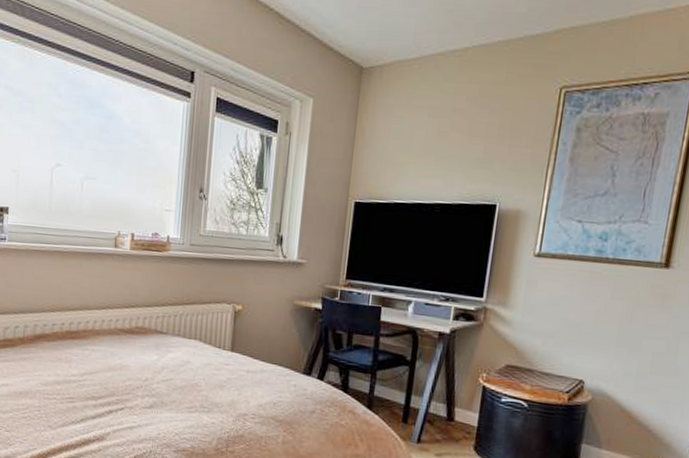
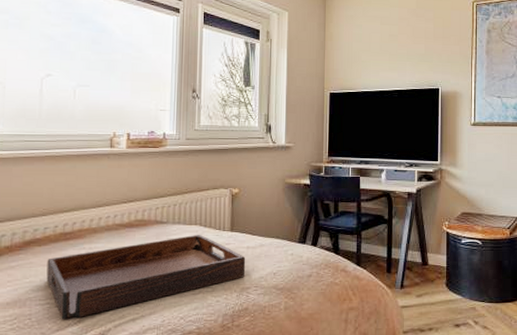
serving tray: none [53,349,245,418] -> present [46,234,246,319]

